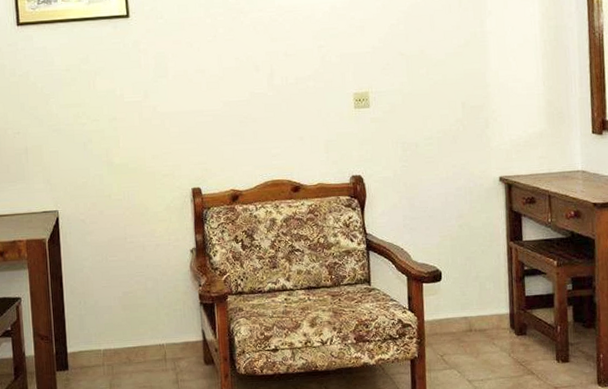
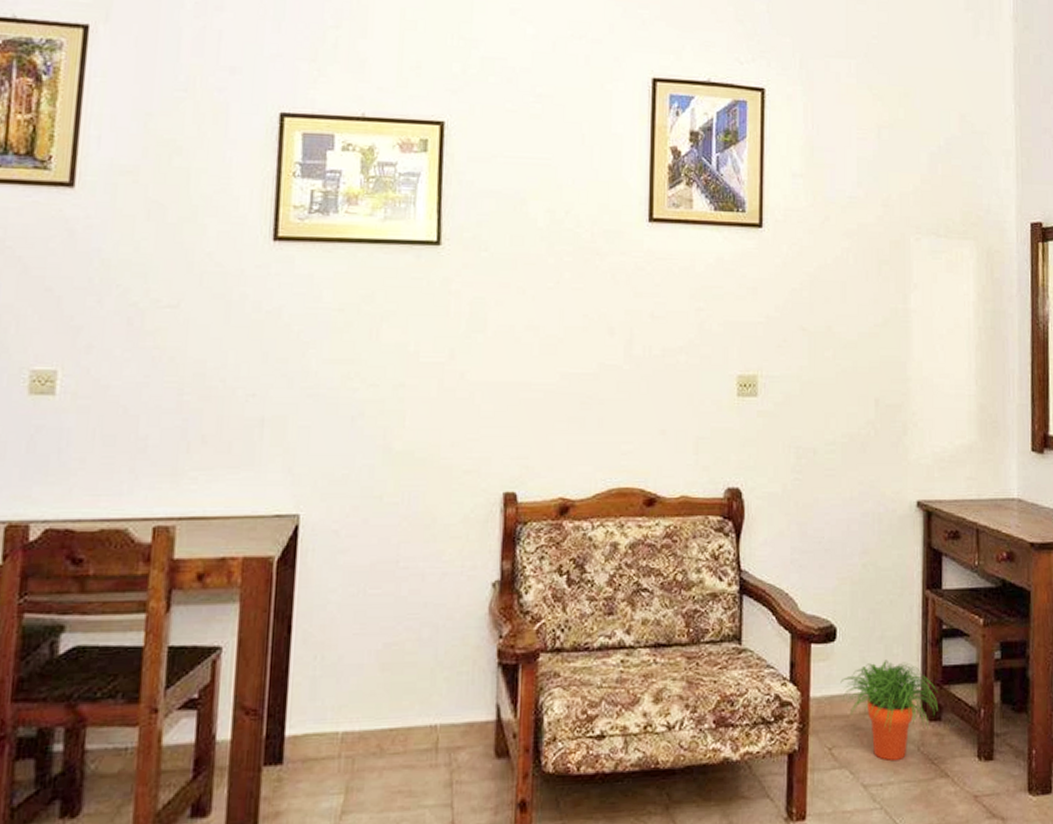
potted plant: none [447,293,523,363] -> present [840,660,938,760]

